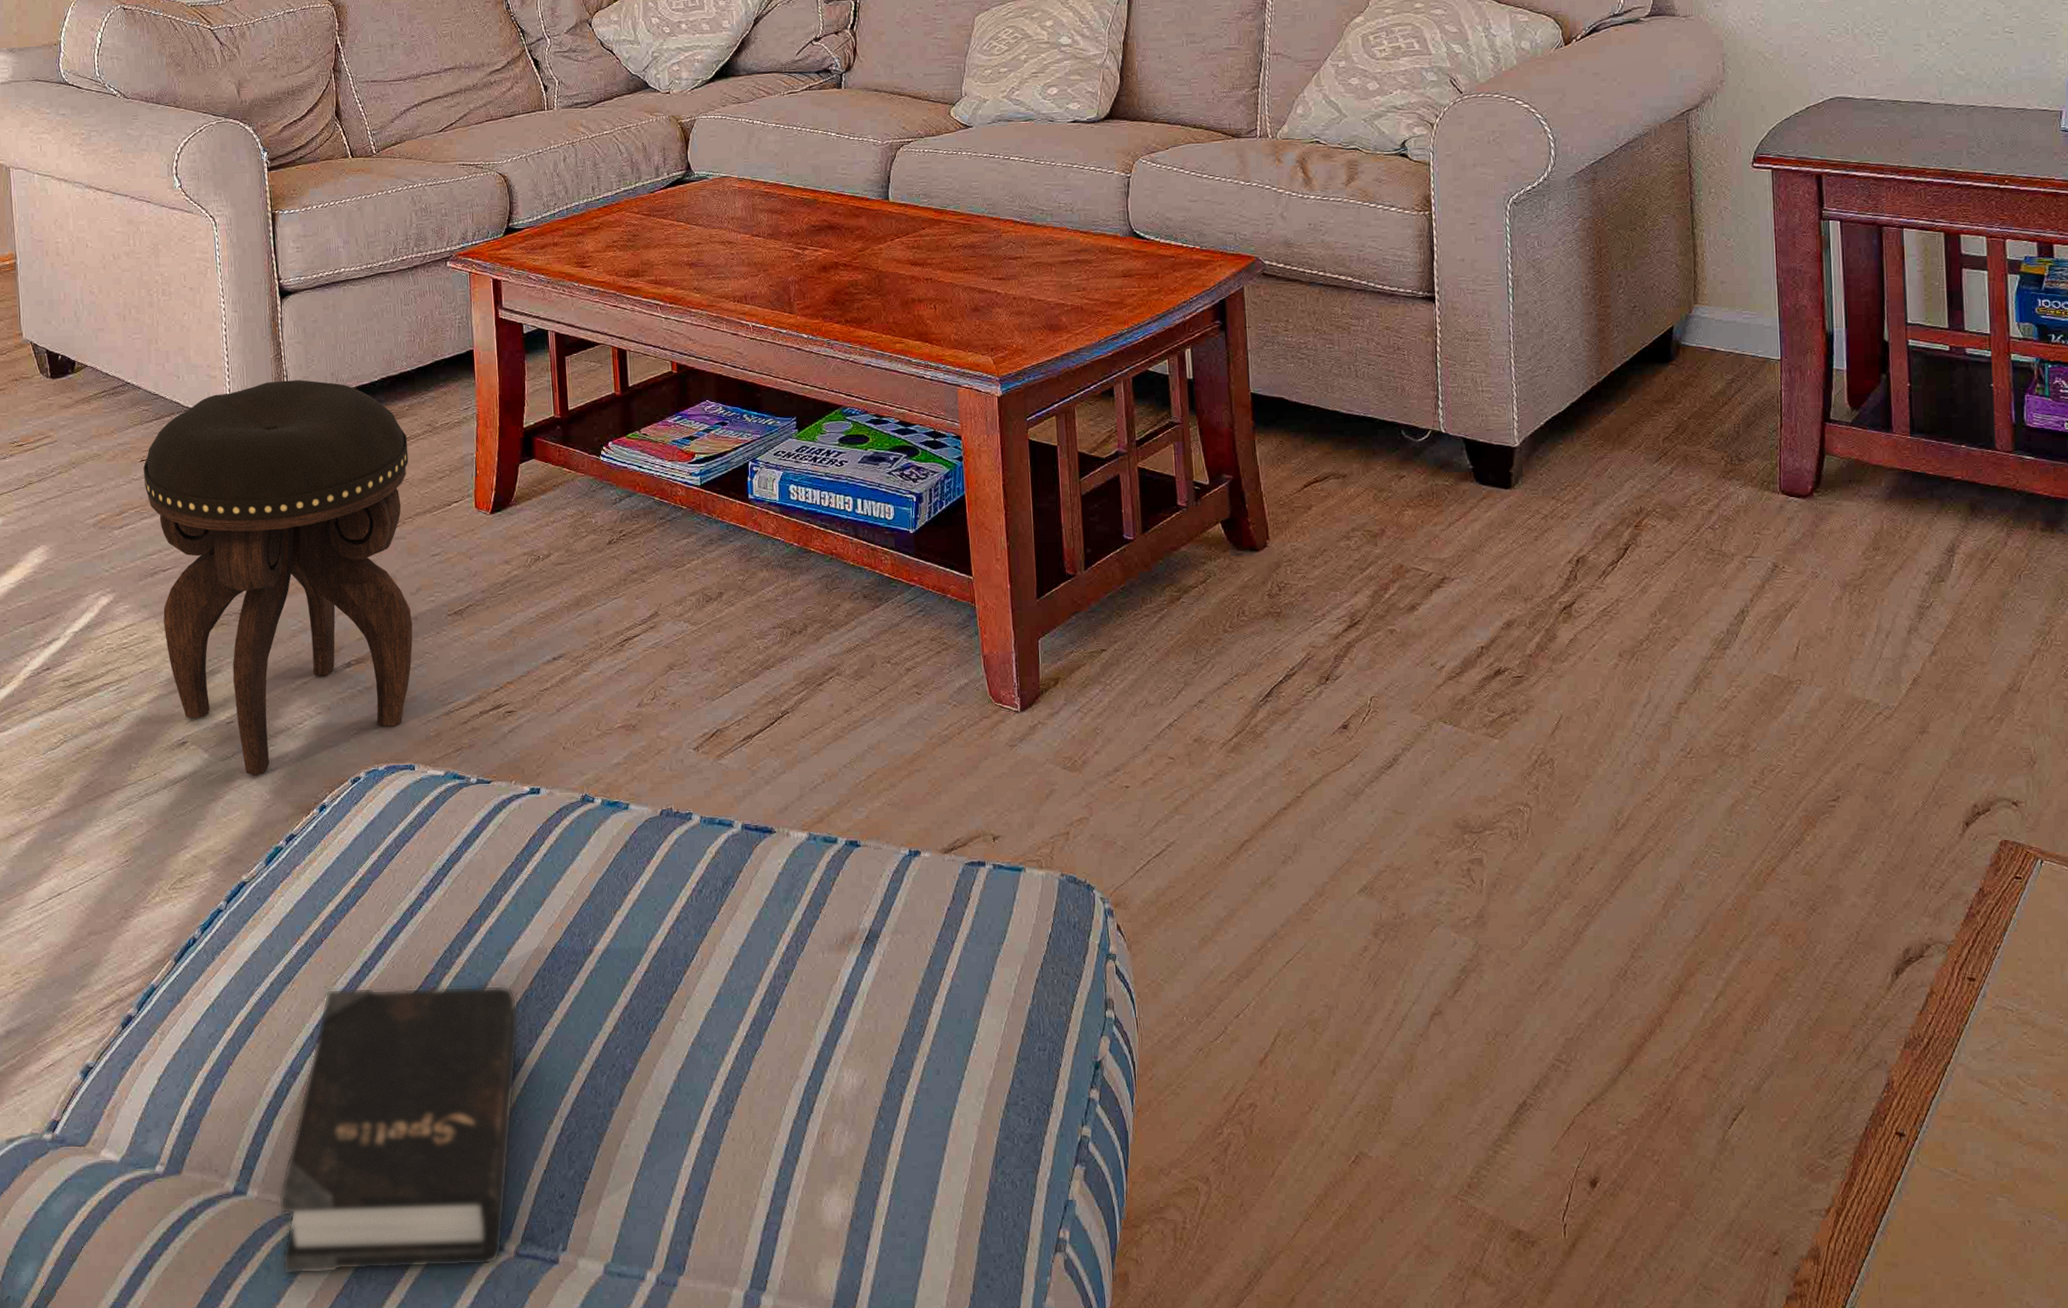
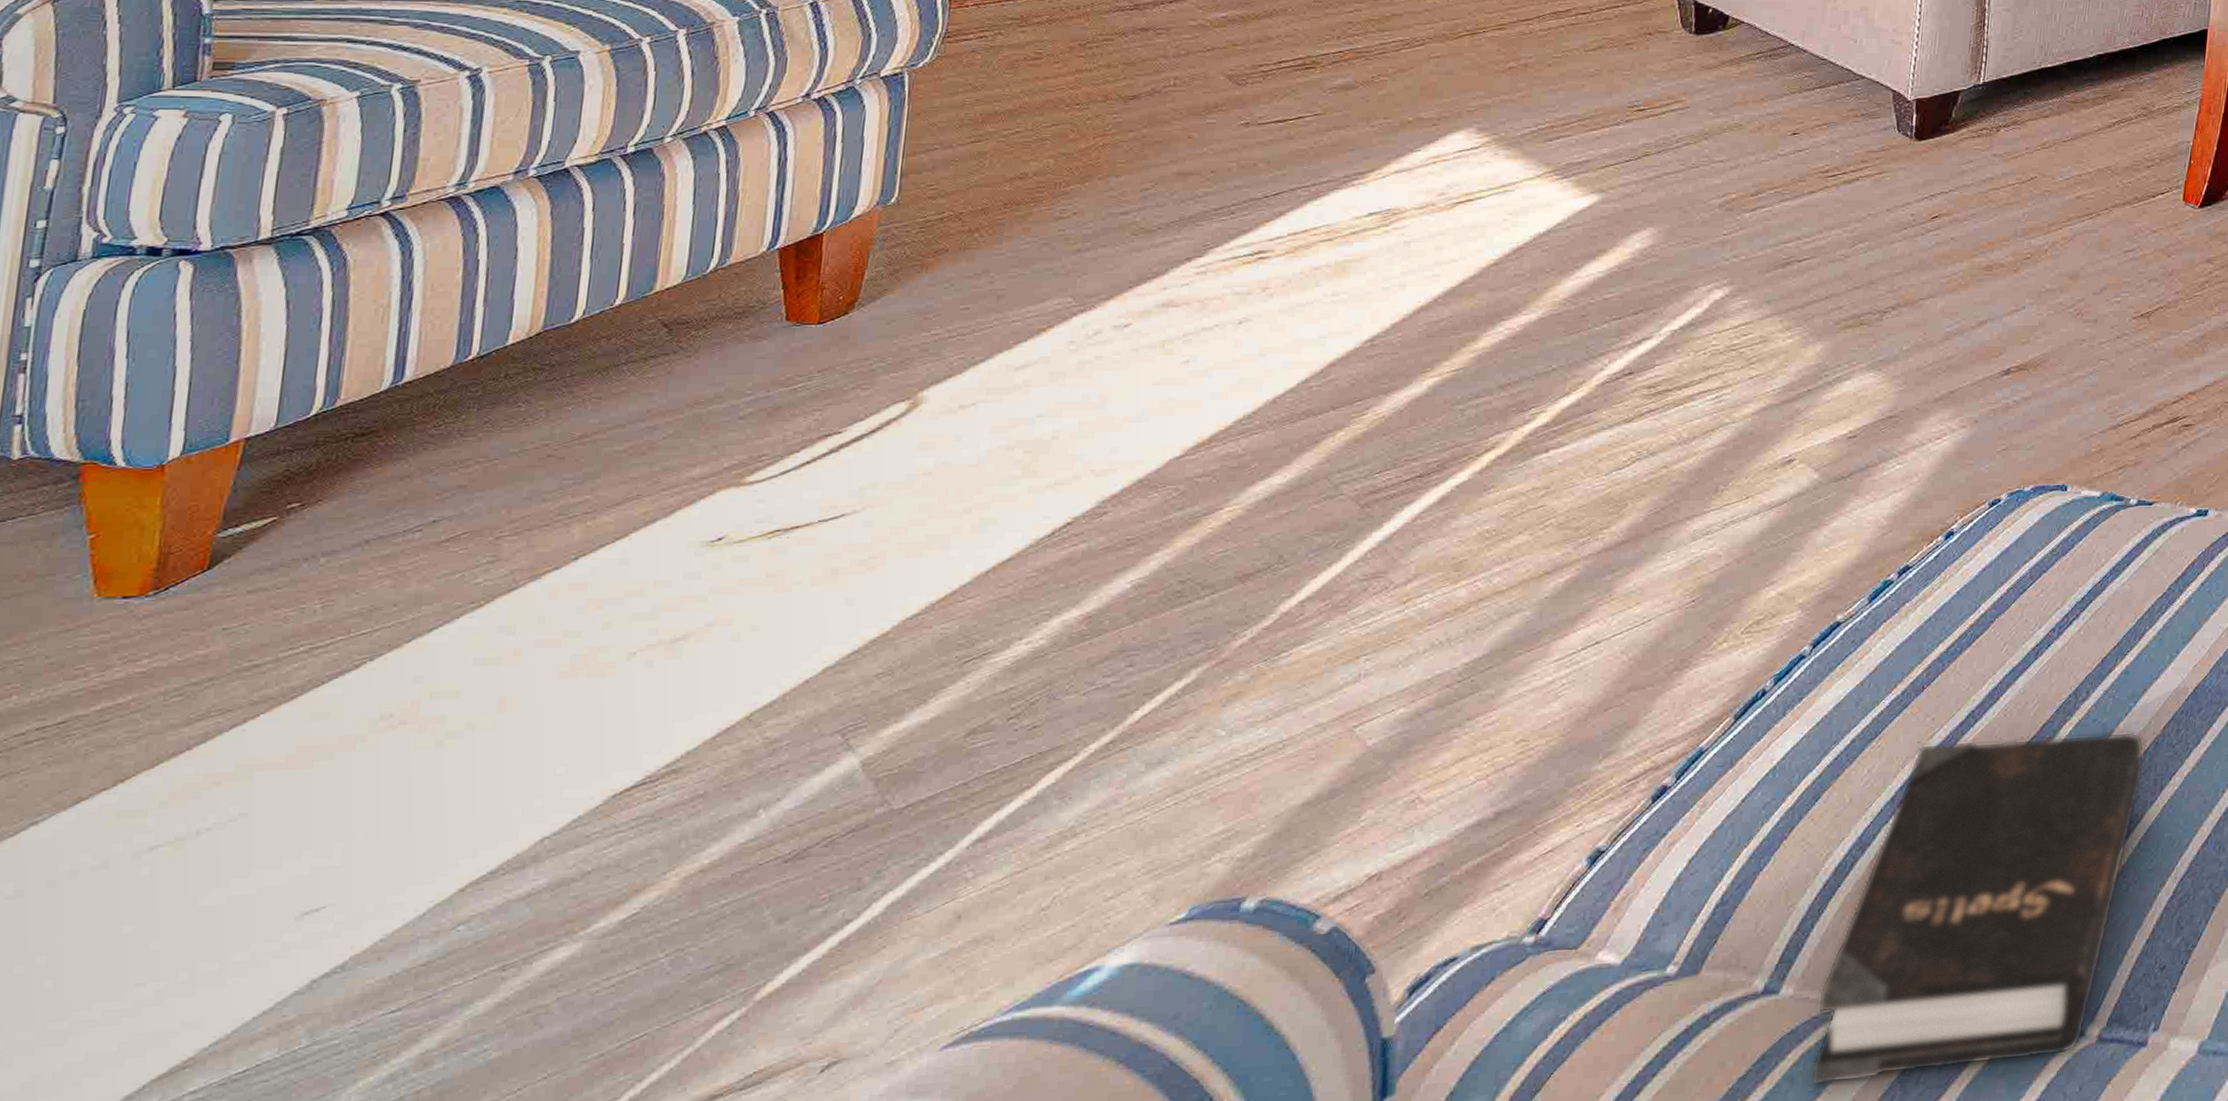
footstool: present [143,380,413,776] -> none [1787,51,2117,499]

